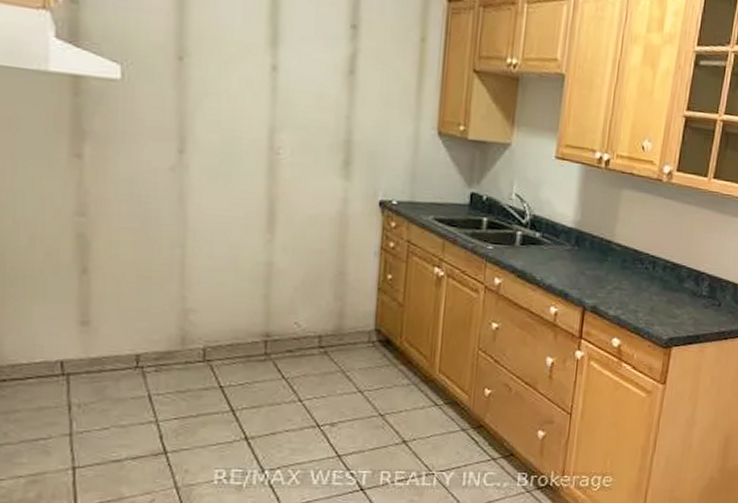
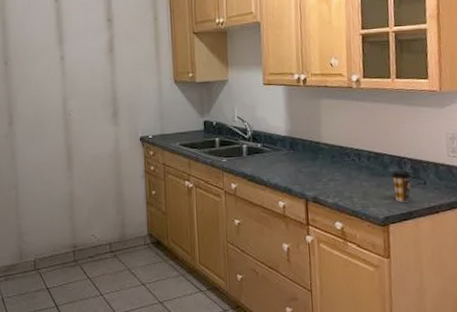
coffee cup: none [684,287,707,324] -> present [391,170,412,202]

